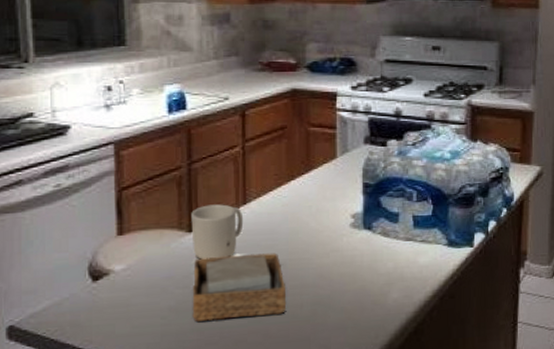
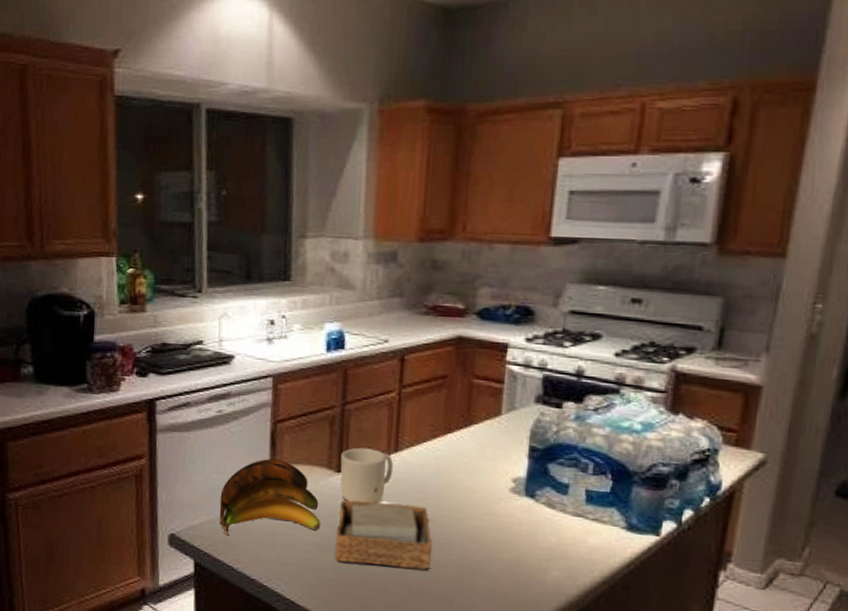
banana: none [64,227,175,317] -> present [219,458,320,536]

